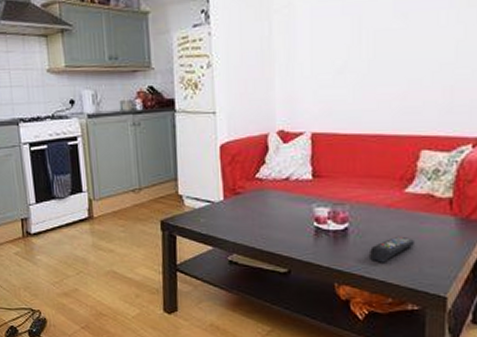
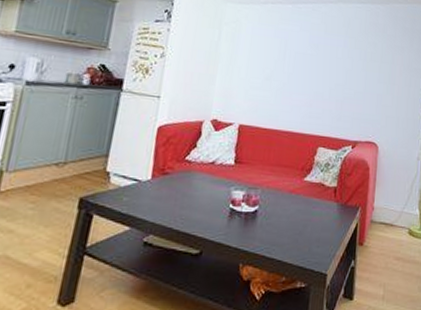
remote control: present [370,236,416,263] -> none [272,218,308,243]

